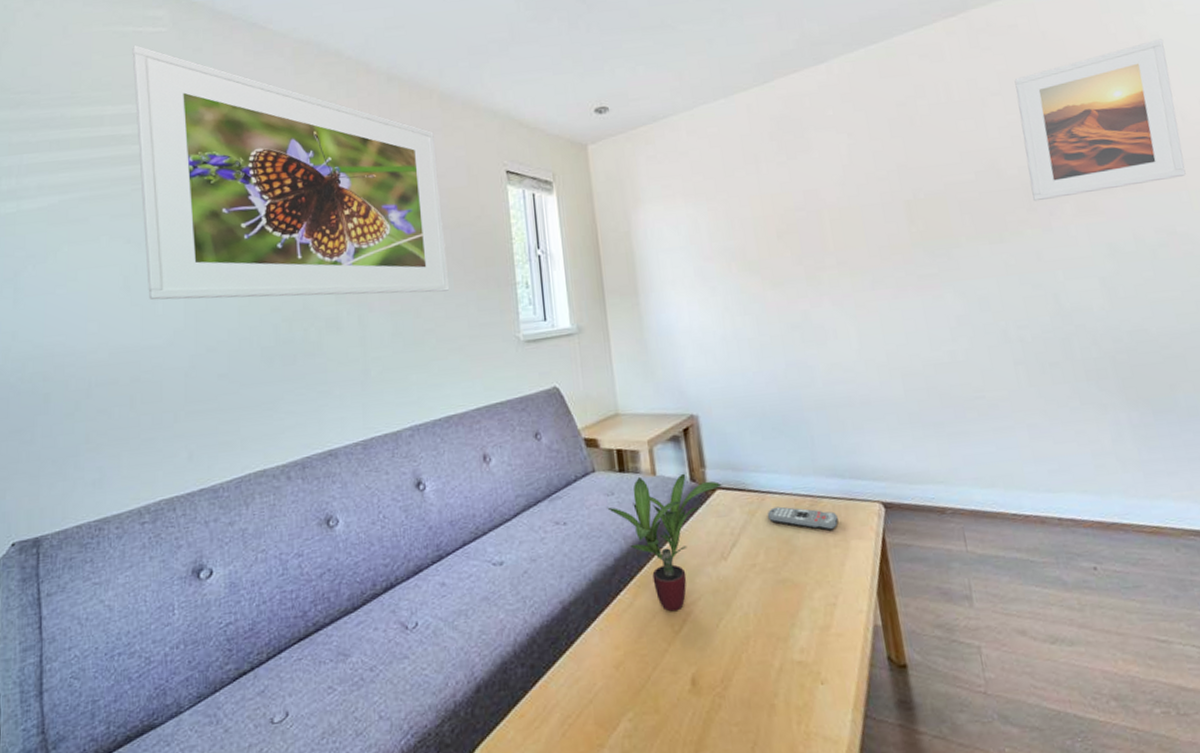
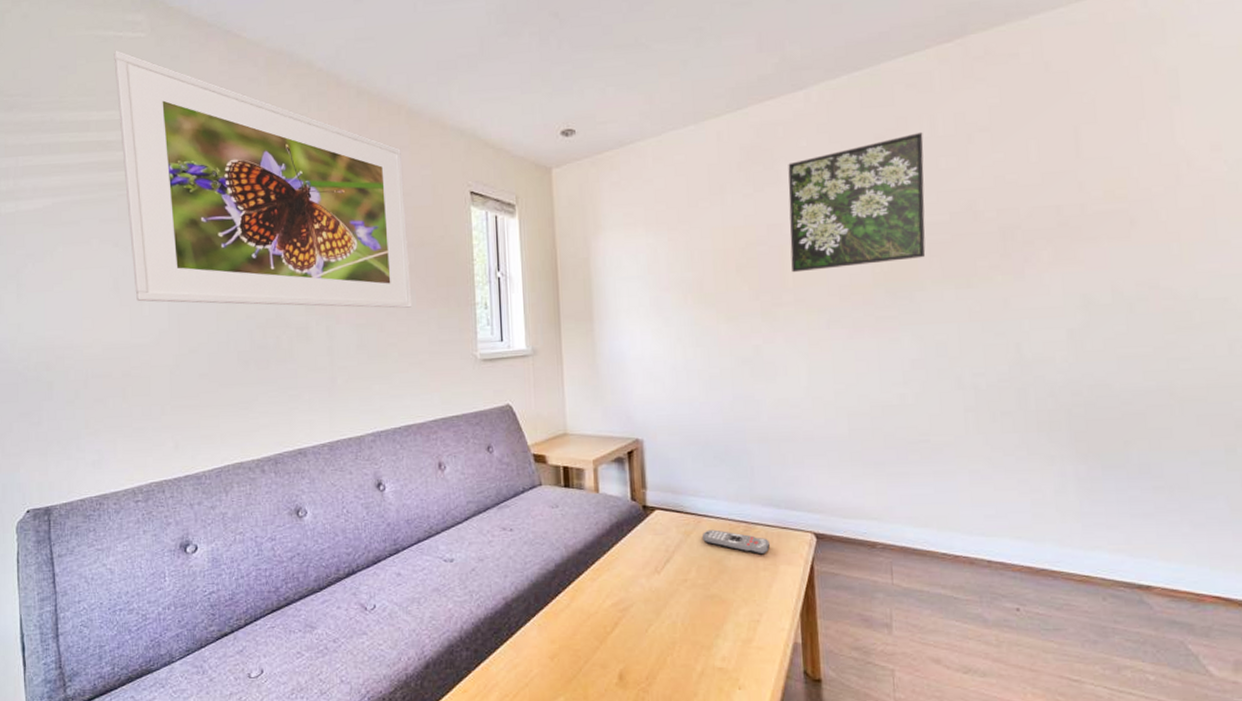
potted plant: present [607,473,722,612] -> none [551,492,661,615]
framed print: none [817,98,957,236] -> present [788,131,926,273]
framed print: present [1014,39,1186,202] -> none [1006,74,1182,247]

